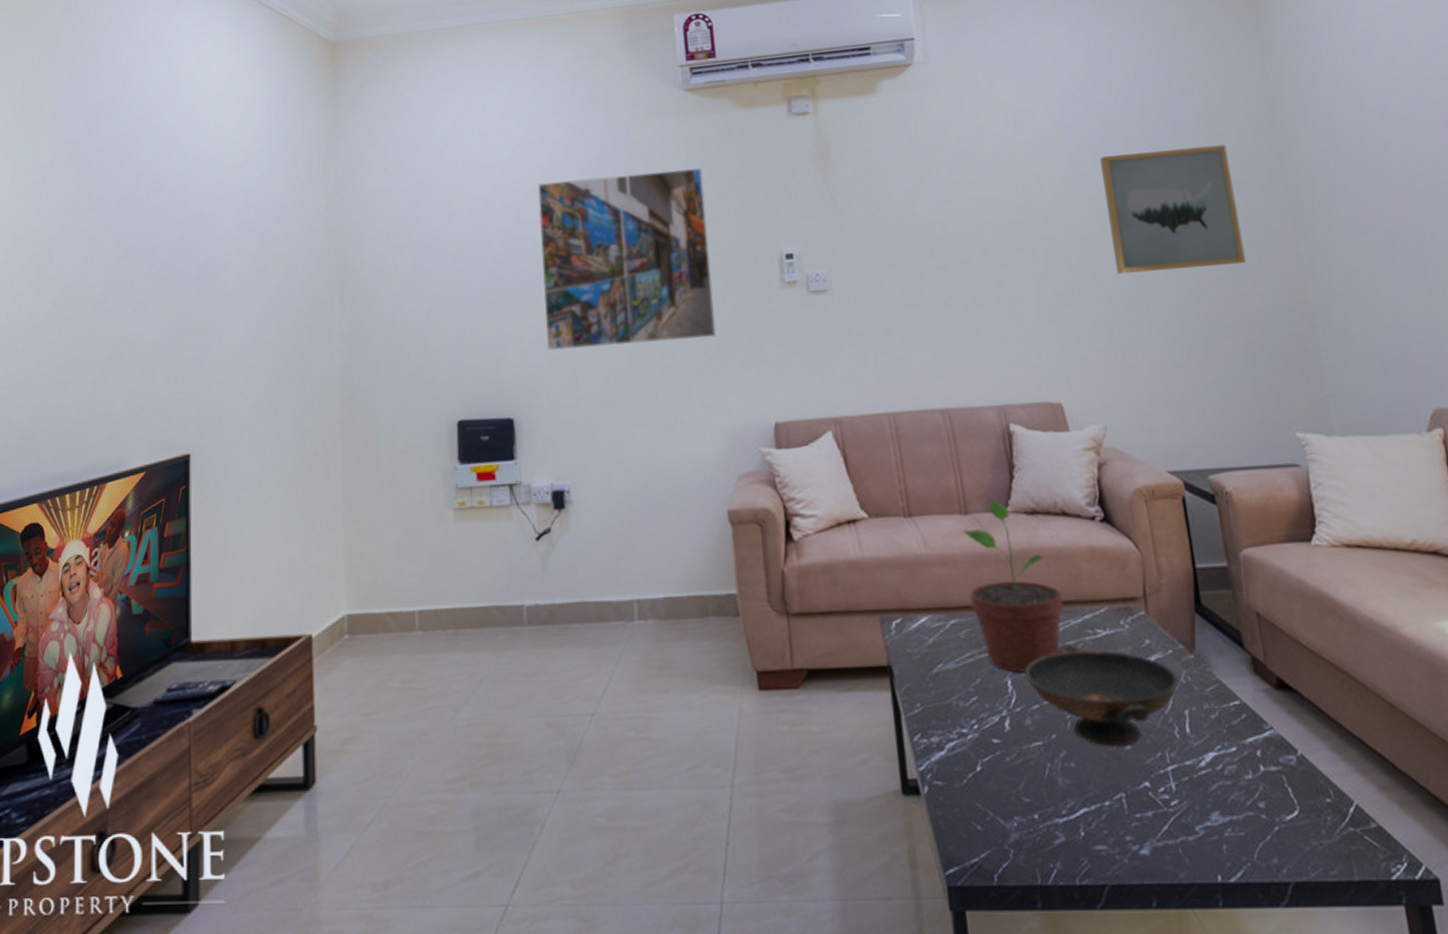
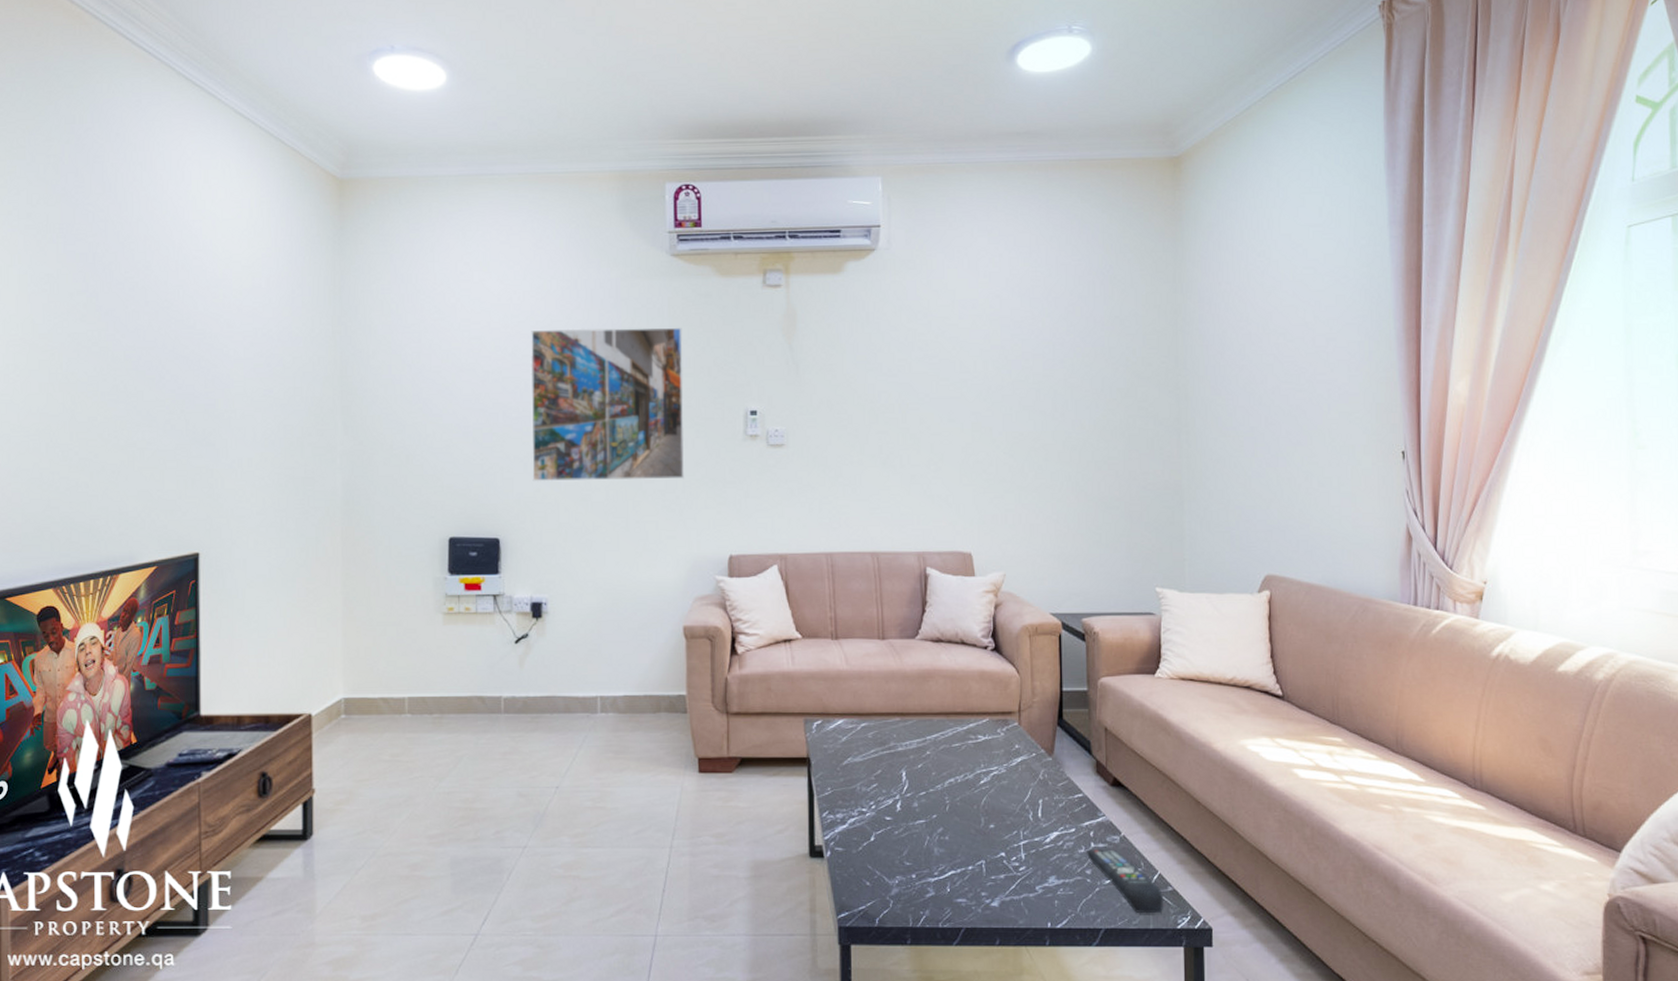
potted plant: present [963,501,1063,673] -> none [879,630,953,767]
decorative bowl: present [1024,643,1179,747] -> none [917,745,1038,825]
wall art: present [1100,144,1246,274] -> none [1028,344,1136,448]
remote control: none [1255,772,1369,859] -> present [1087,848,1163,913]

